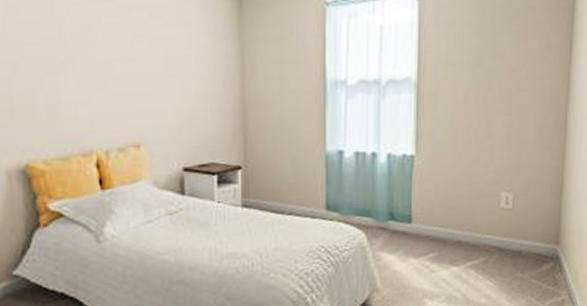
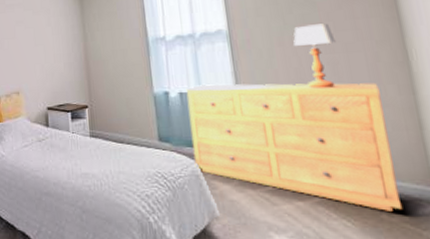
dresser: none [362,143,539,269] -> present [185,83,402,211]
table lamp: none [478,81,514,152] -> present [293,23,336,89]

